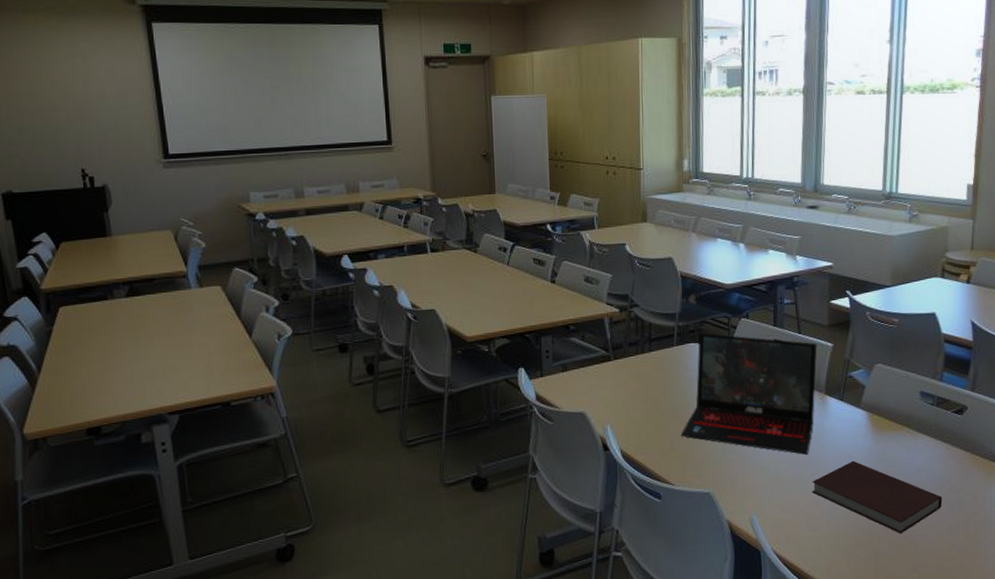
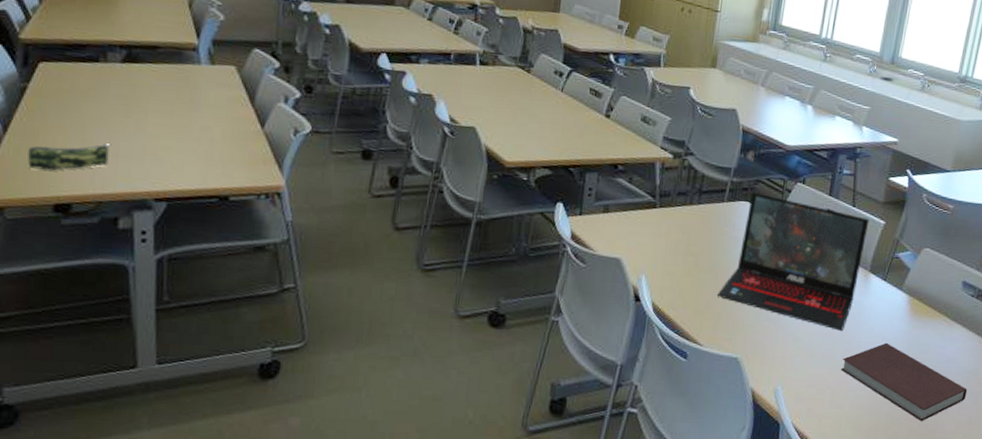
pencil case: none [60,369,127,400] -> present [27,143,111,170]

